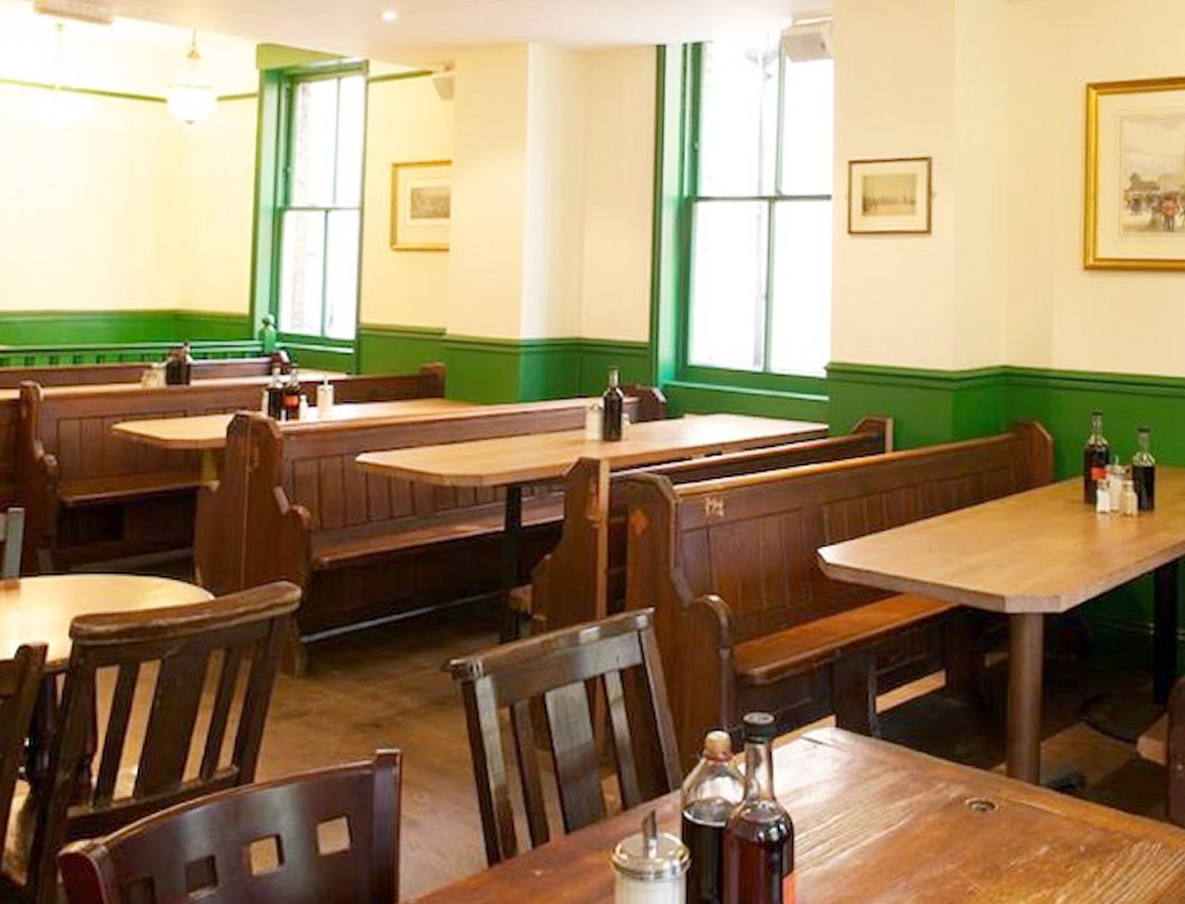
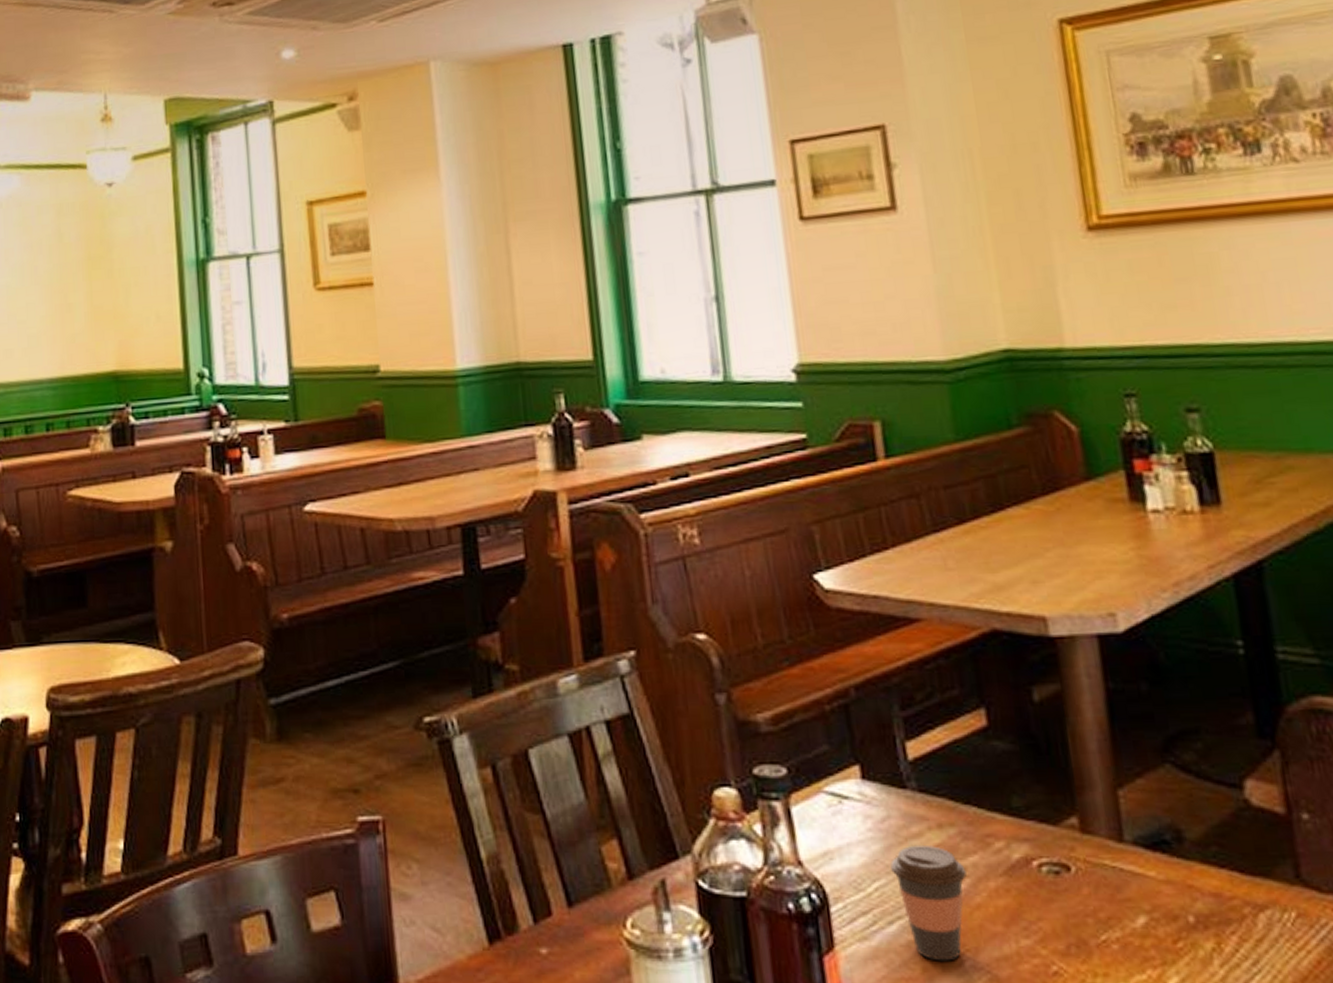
coffee cup: none [850,784,911,882] -> present [890,844,967,961]

